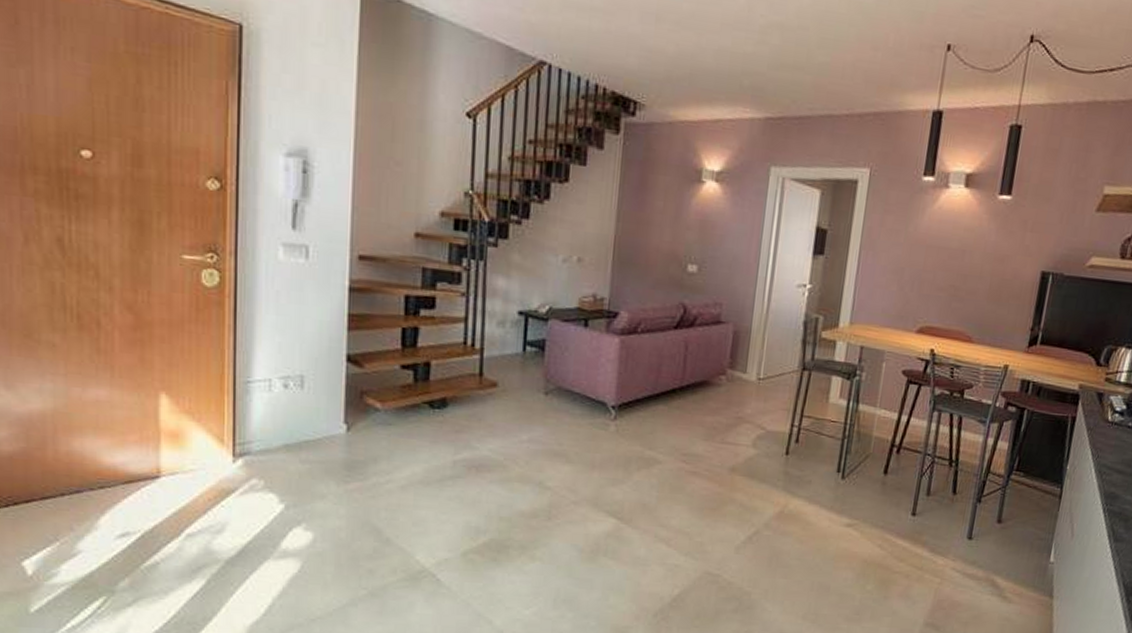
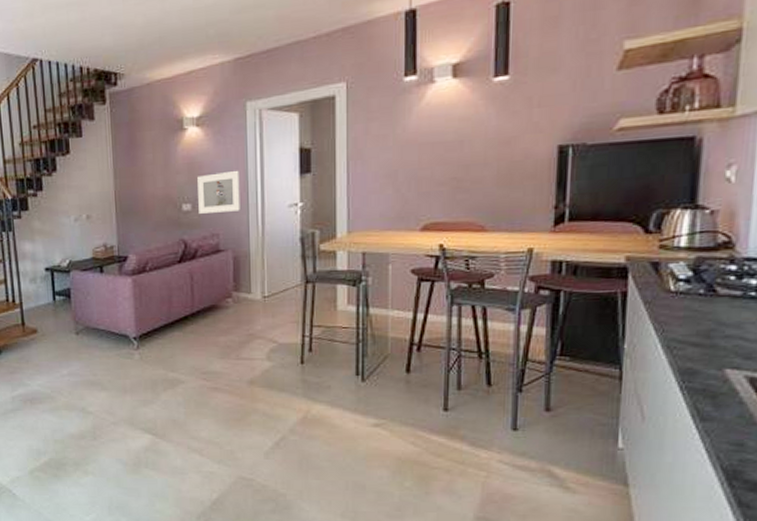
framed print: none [704,236,753,283] -> present [197,170,240,214]

